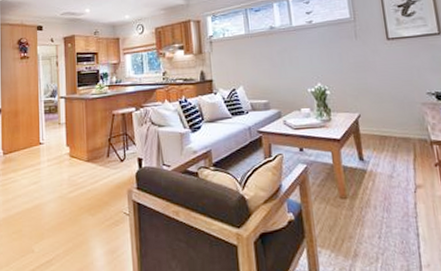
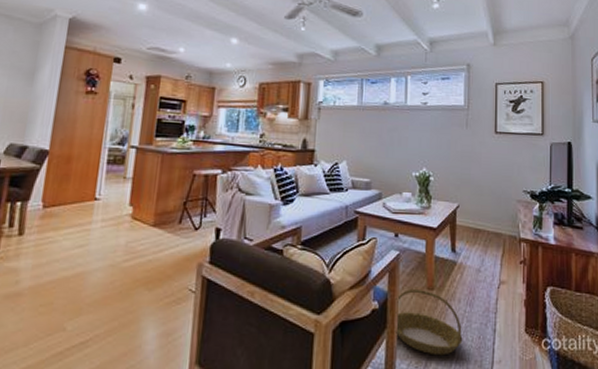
basket: none [310,199,385,262] -> present [394,289,463,356]

